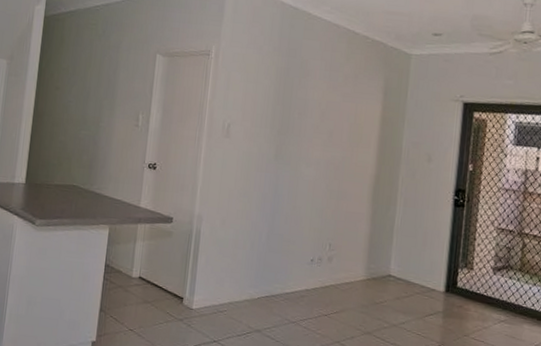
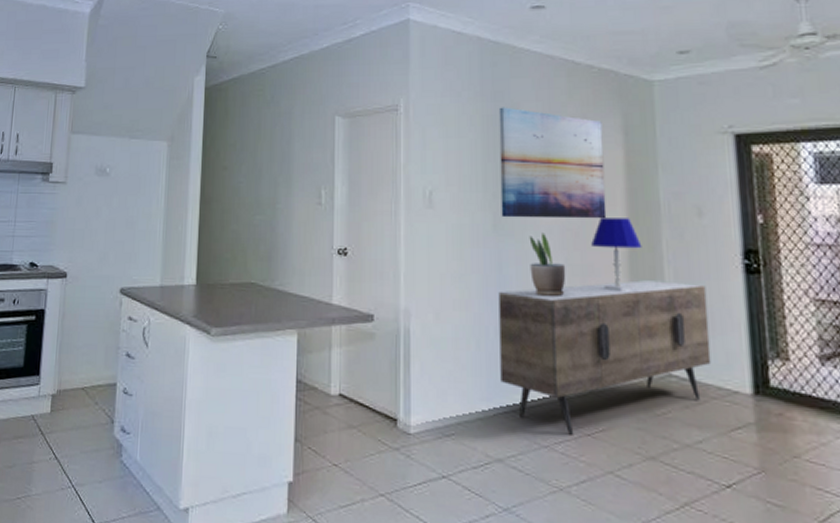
sideboard: none [266,205,425,315] -> present [498,280,711,435]
wall art: none [282,62,369,158] -> present [498,107,607,219]
potted plant: none [298,164,326,213] -> present [529,233,566,296]
table lamp: none [347,156,384,214] -> present [591,218,642,292]

